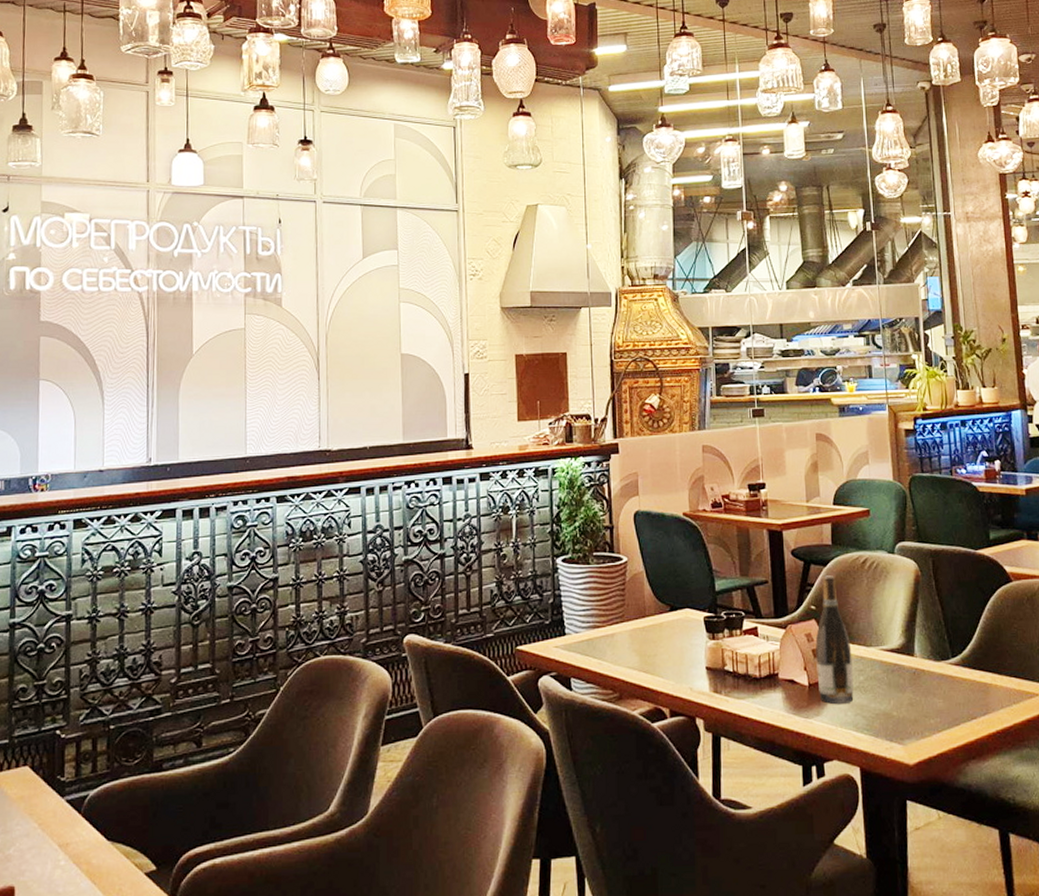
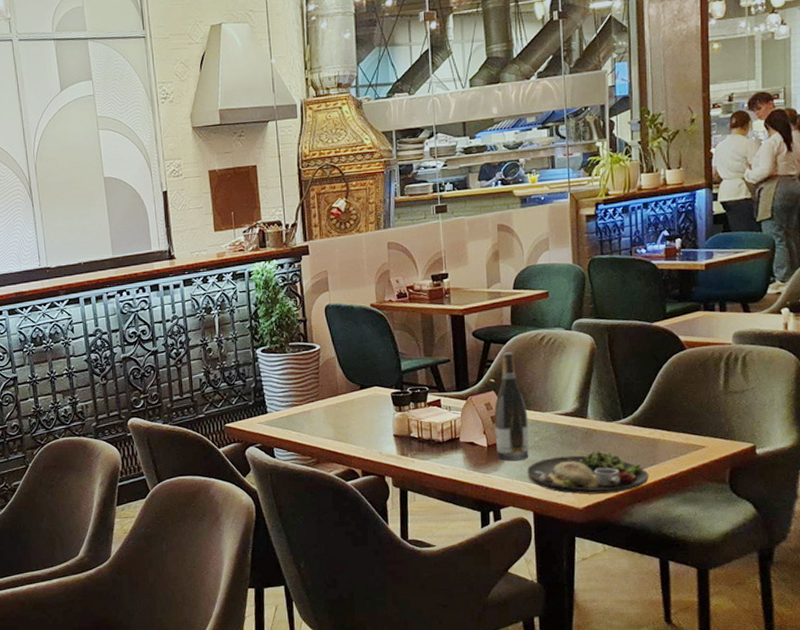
dinner plate: none [852,695,982,748] -> present [527,451,649,495]

